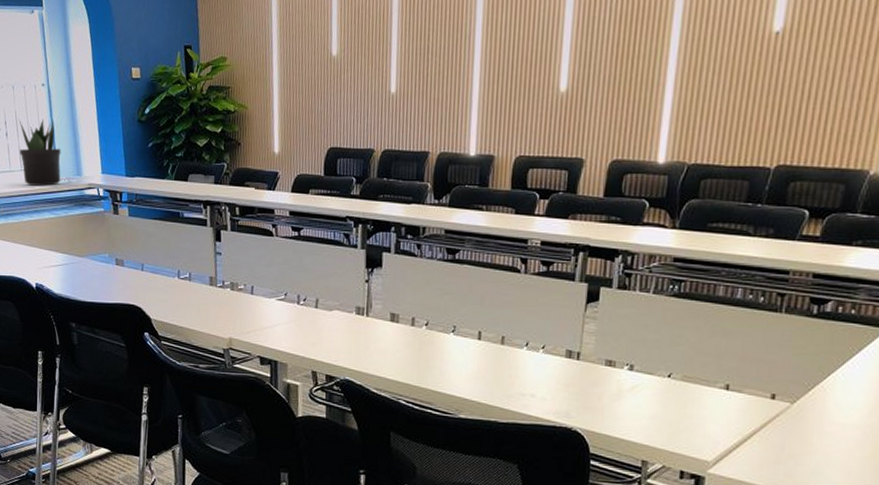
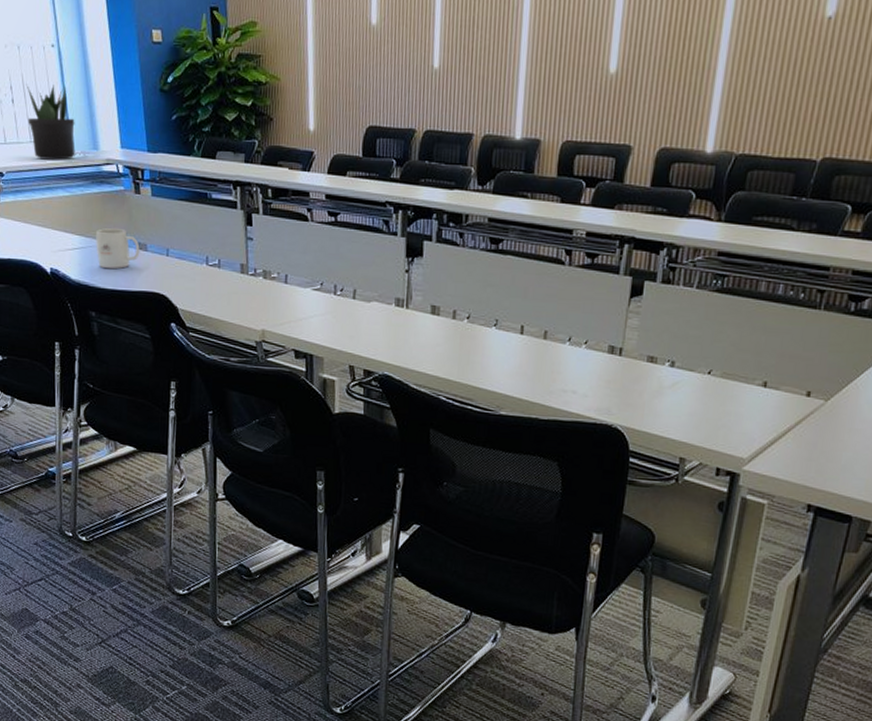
mug: none [77,246,117,284] -> present [96,228,140,269]

